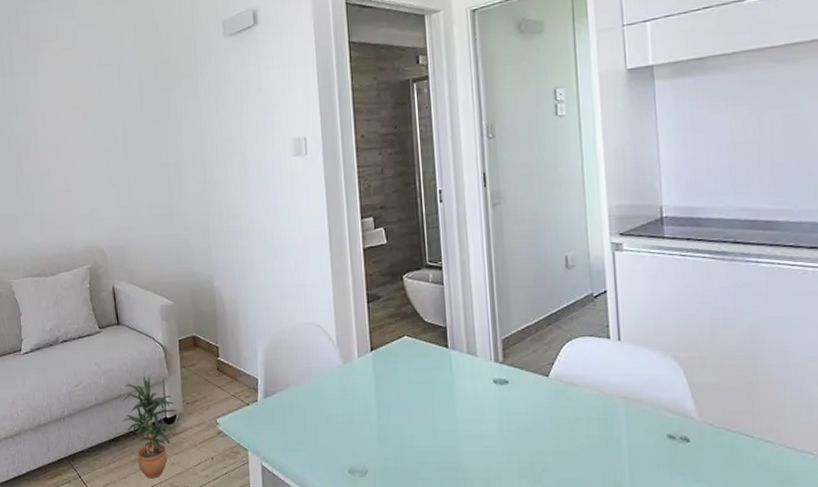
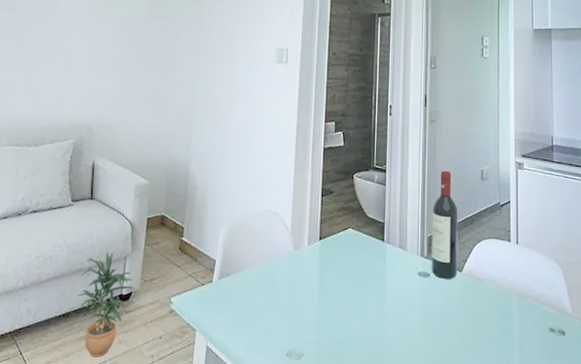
wine bottle: none [504,261,543,385] -> present [431,170,458,279]

